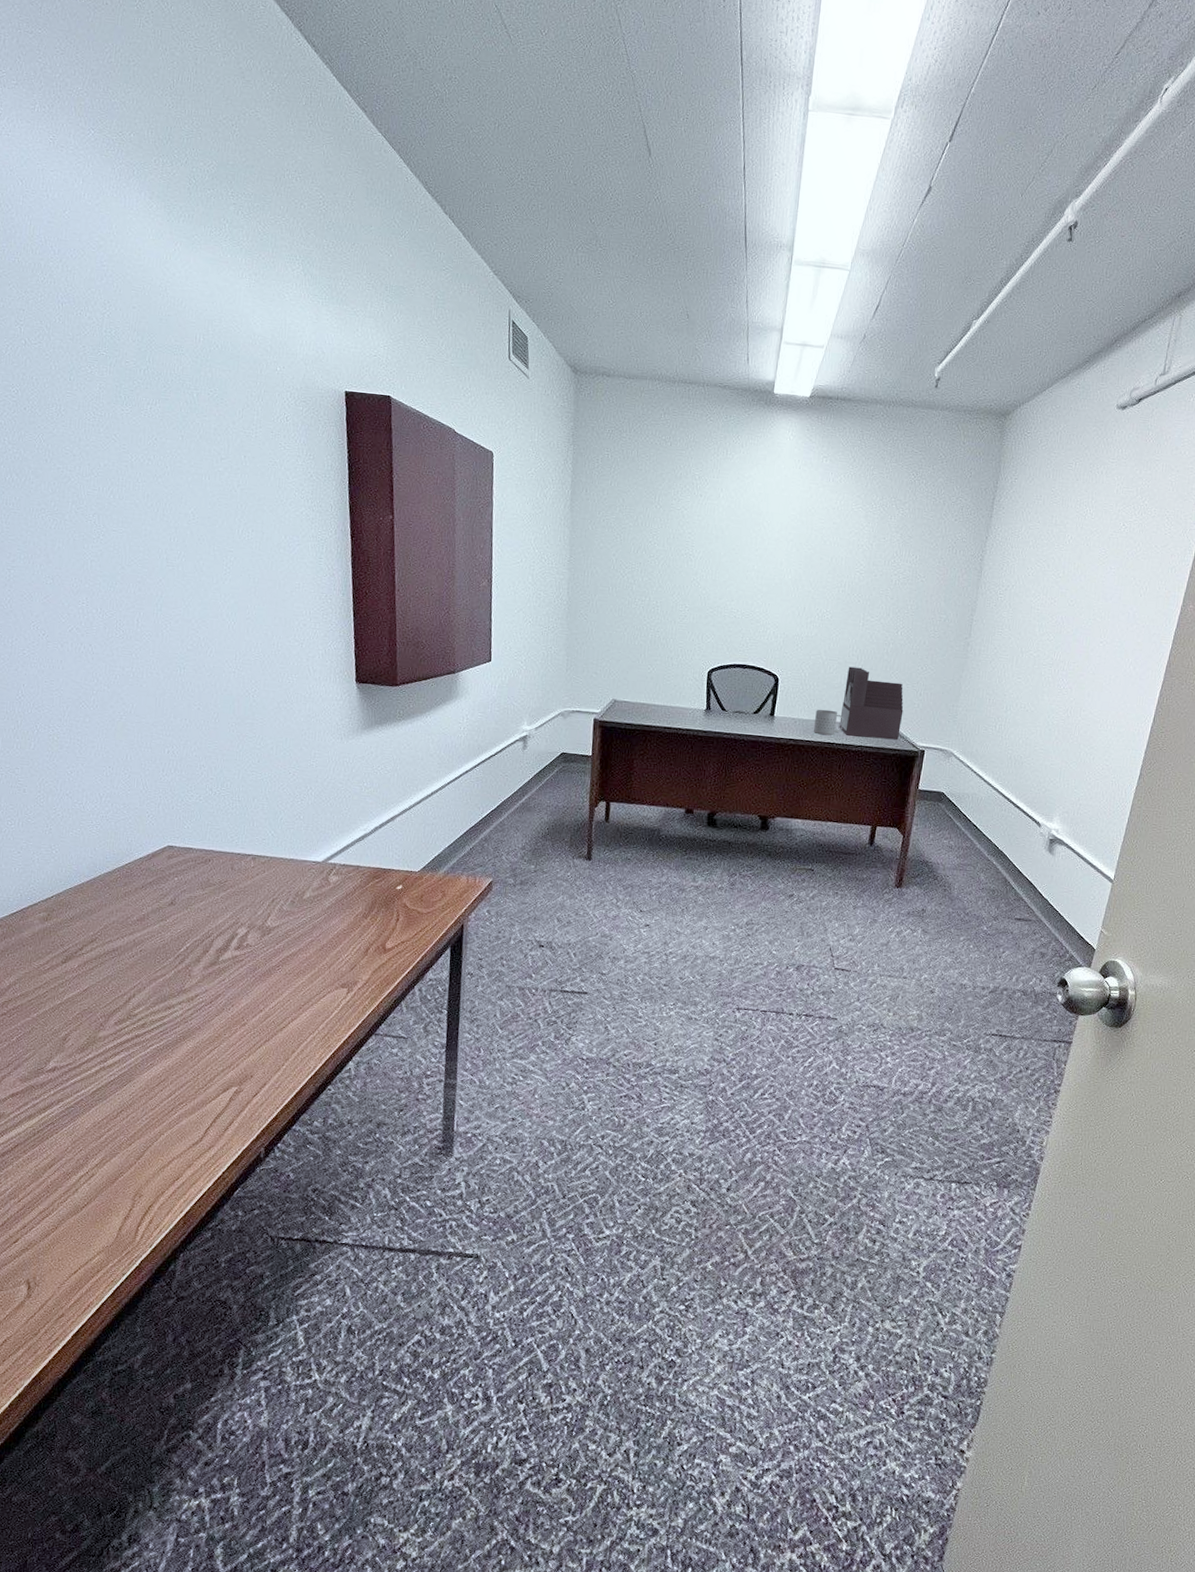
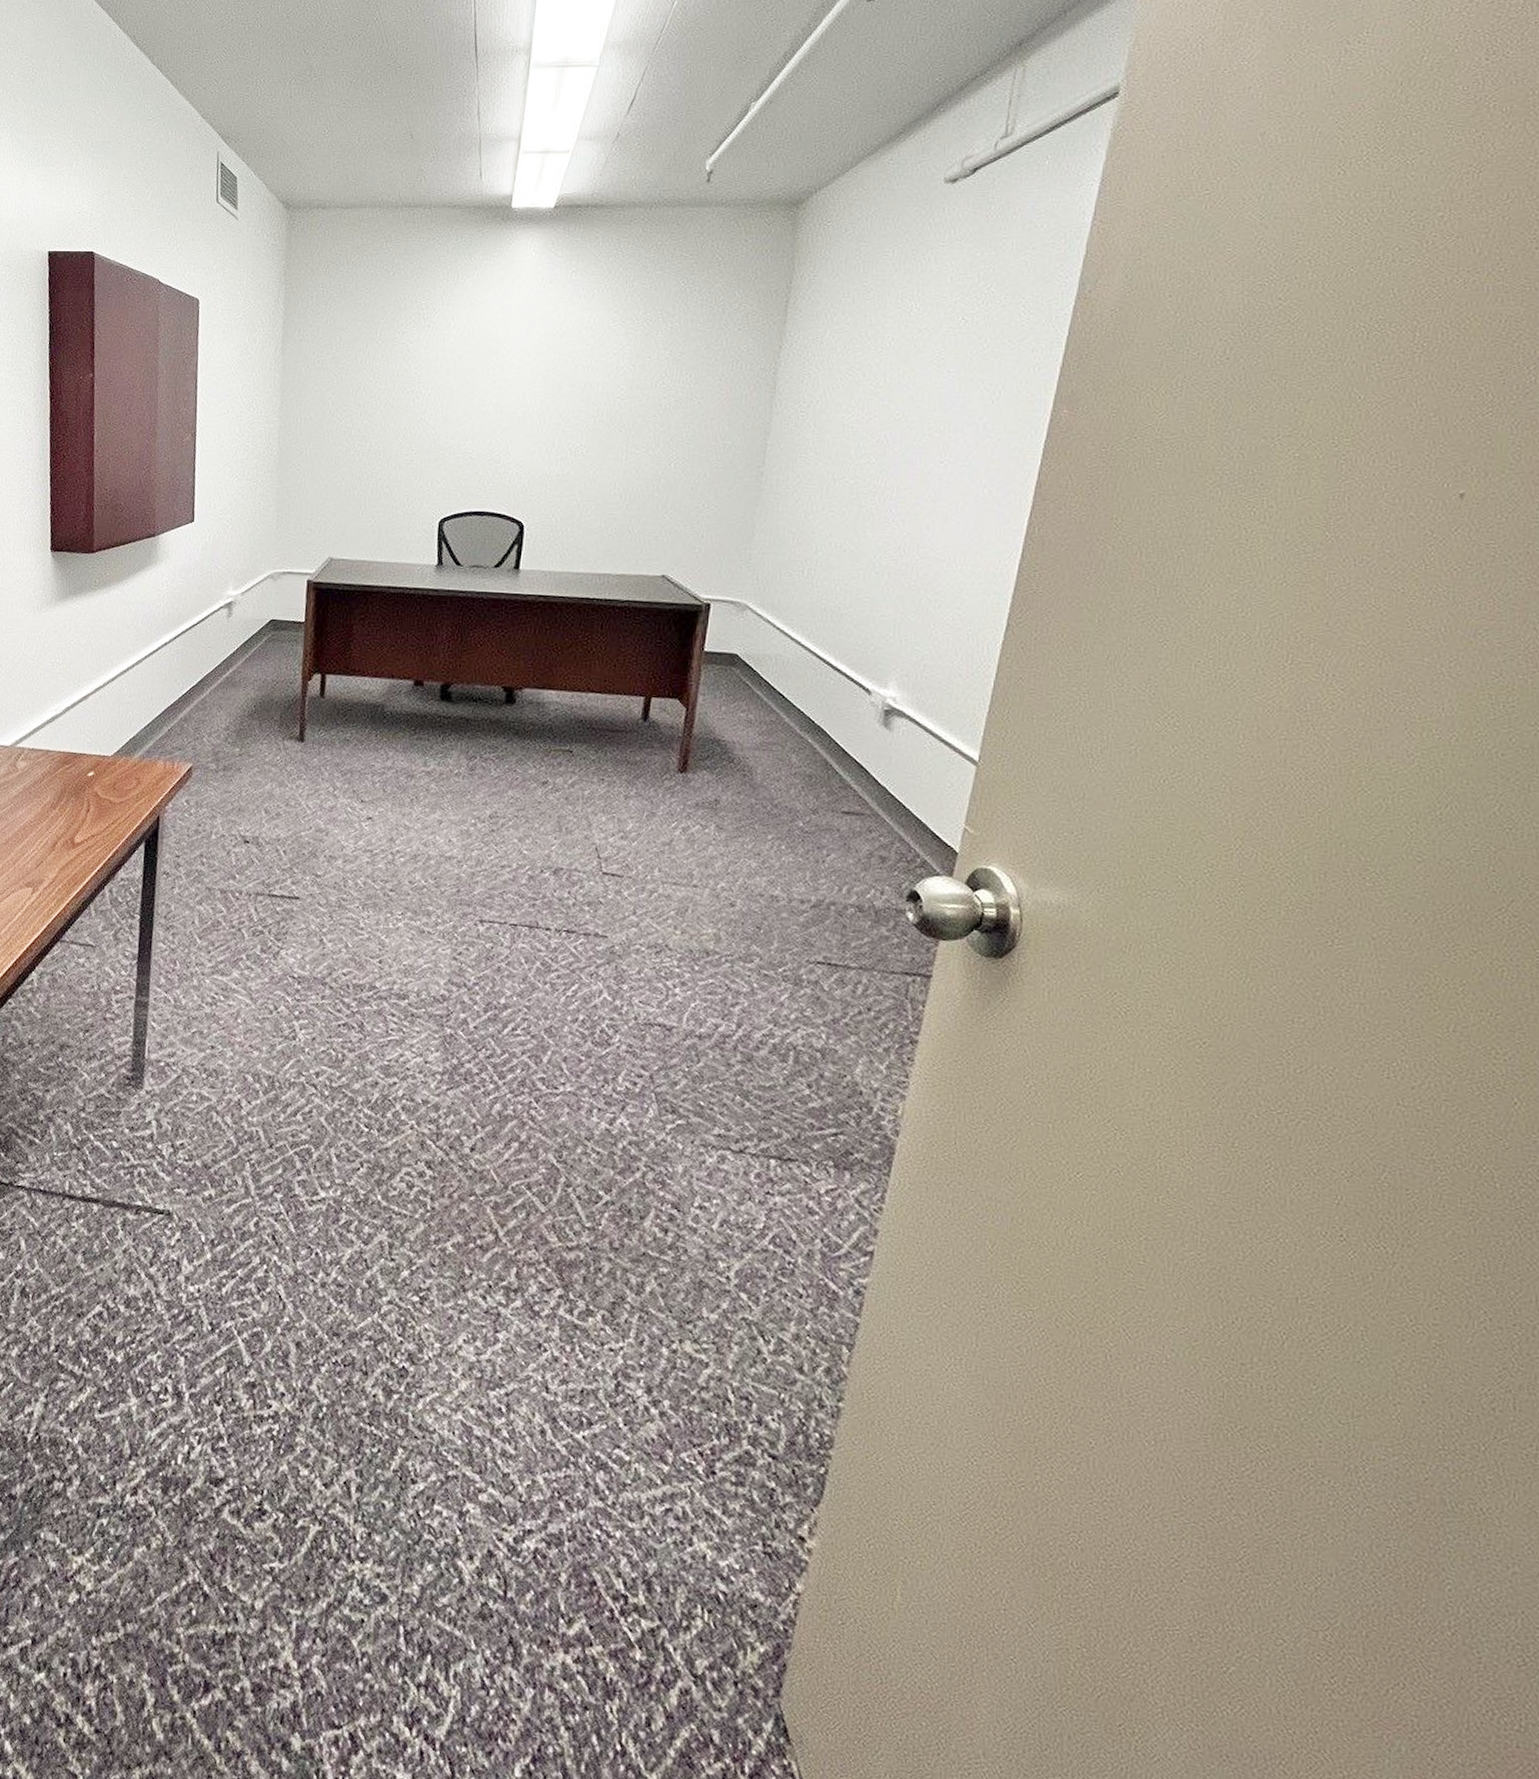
mug: present [813,709,844,735] -> none [567,559,606,589]
file organizer: present [839,666,904,740] -> none [600,507,681,593]

